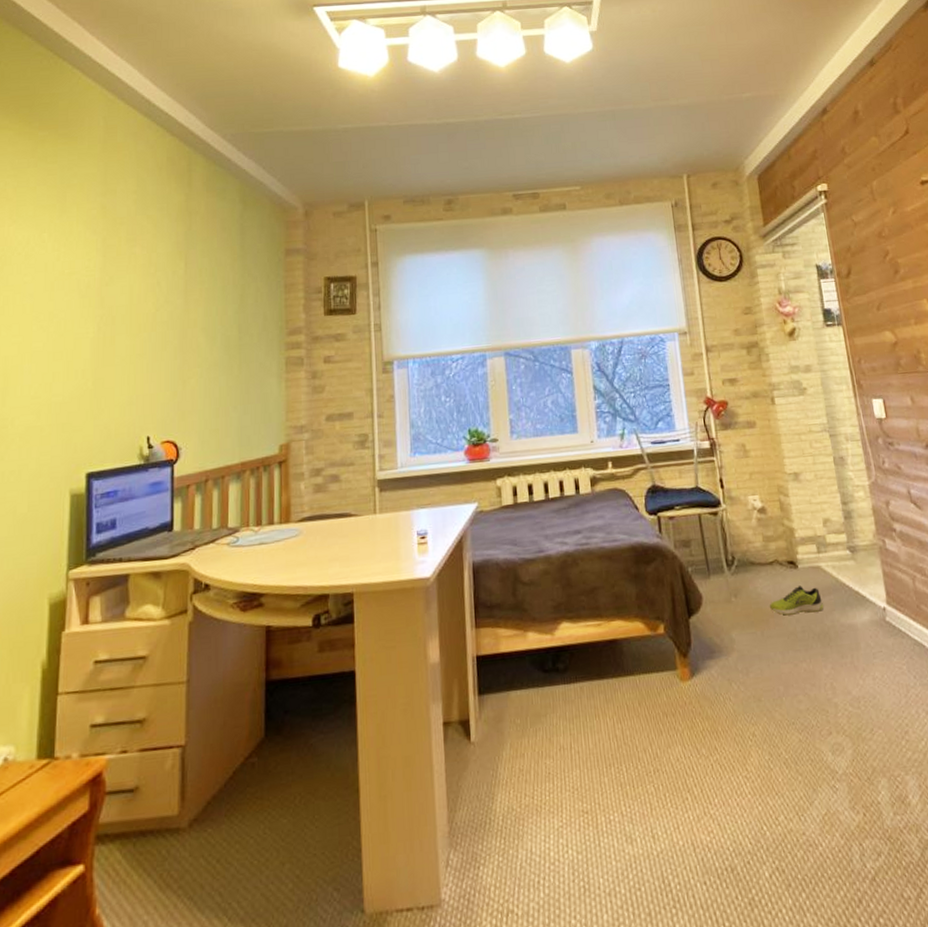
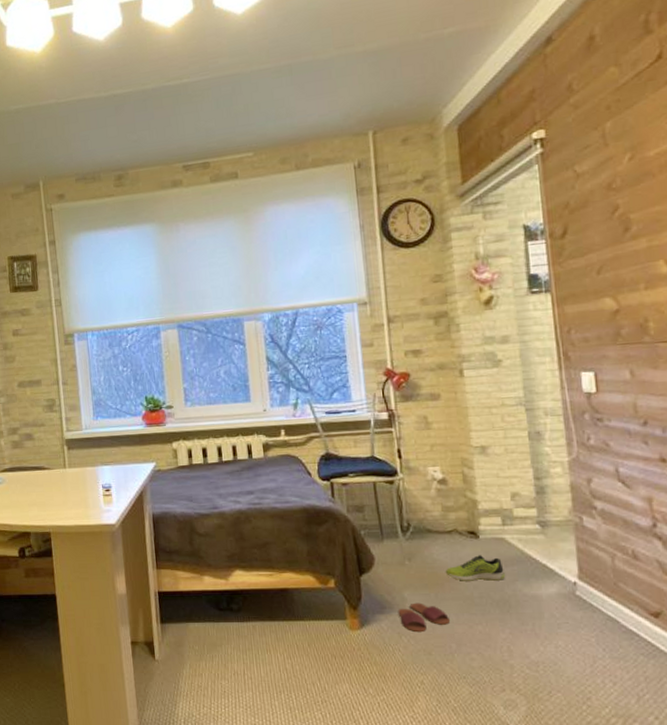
slippers: none [728,642,777,676] -> present [399,602,451,631]

